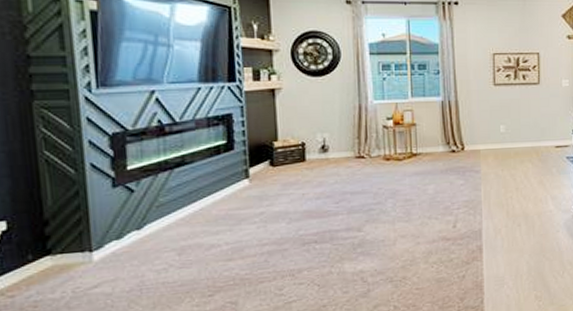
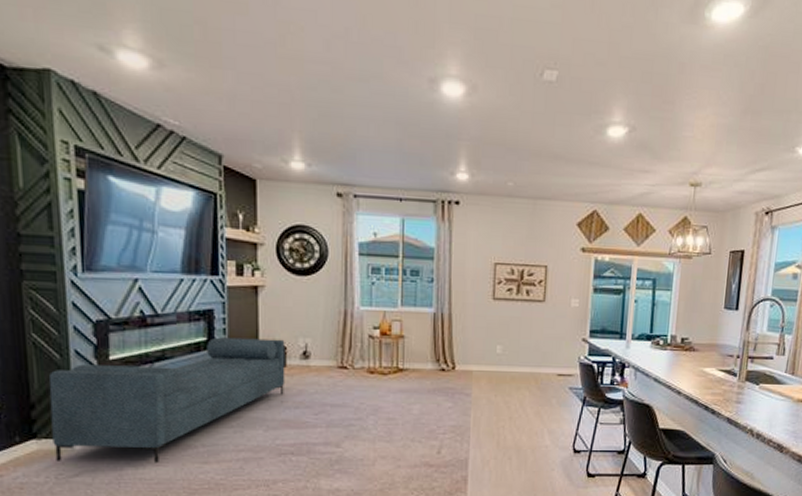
sofa: none [63,136,306,275] -> present [49,337,285,463]

